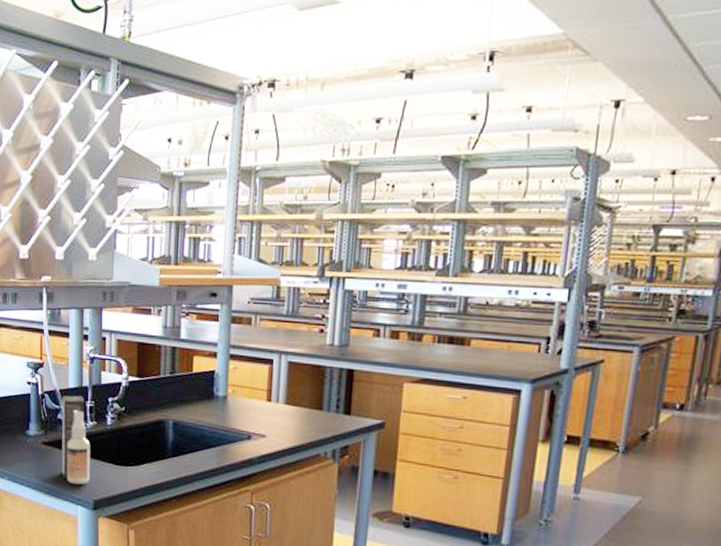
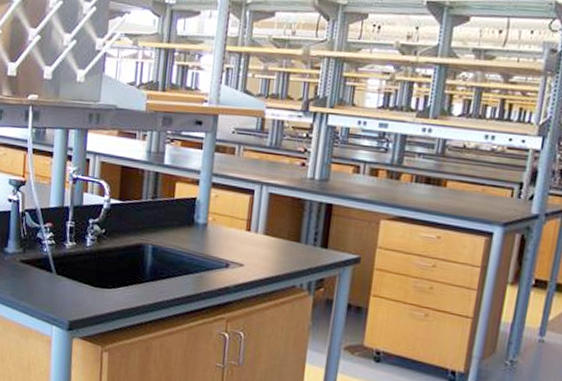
spray bottle: present [61,395,91,485] -> none [38,214,69,305]

